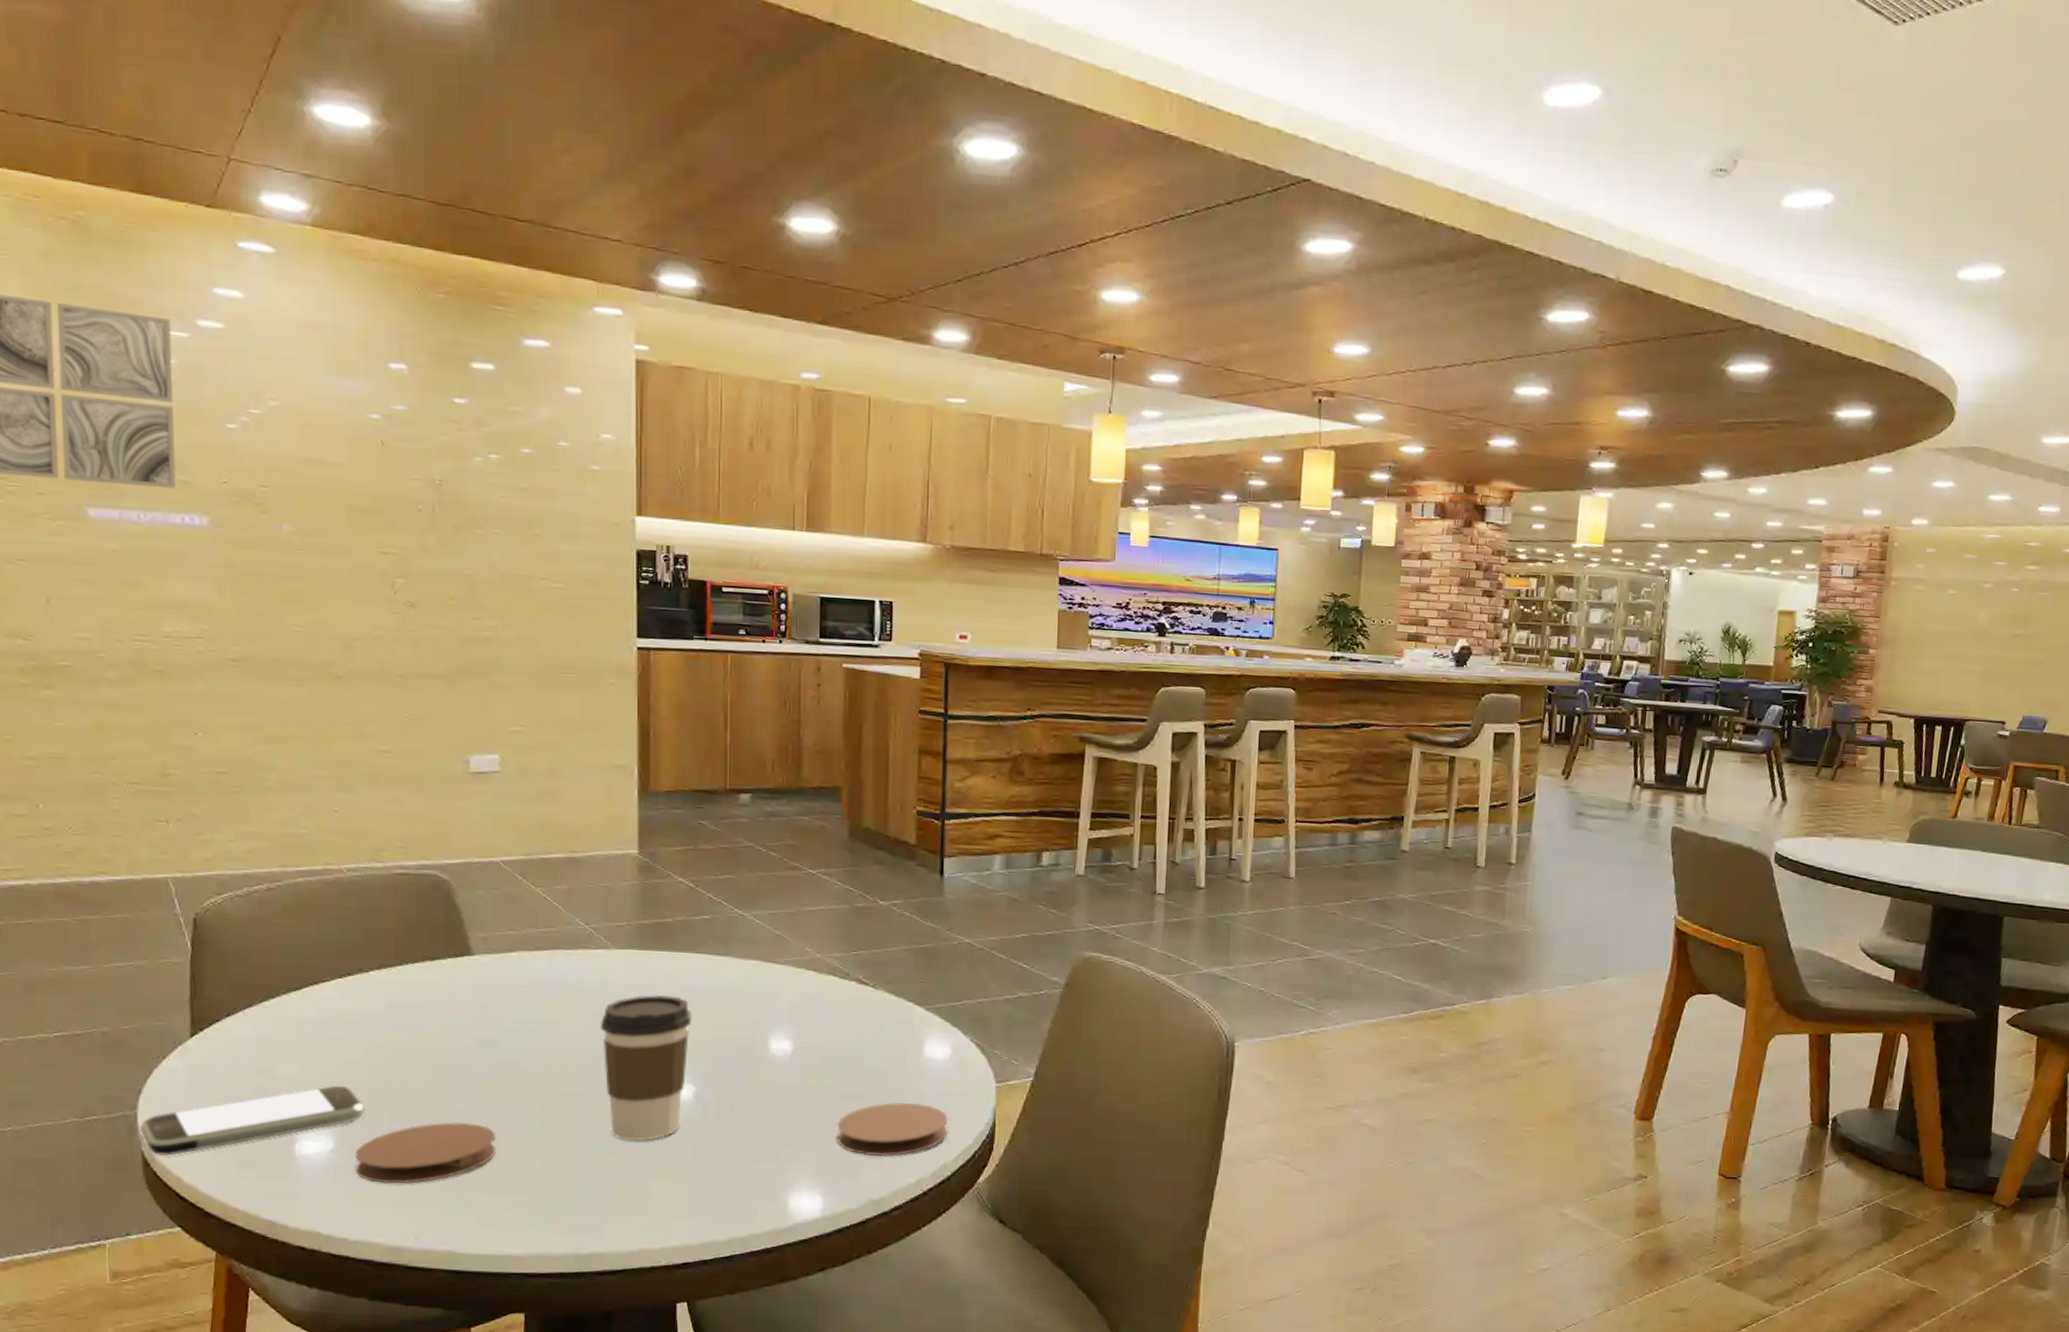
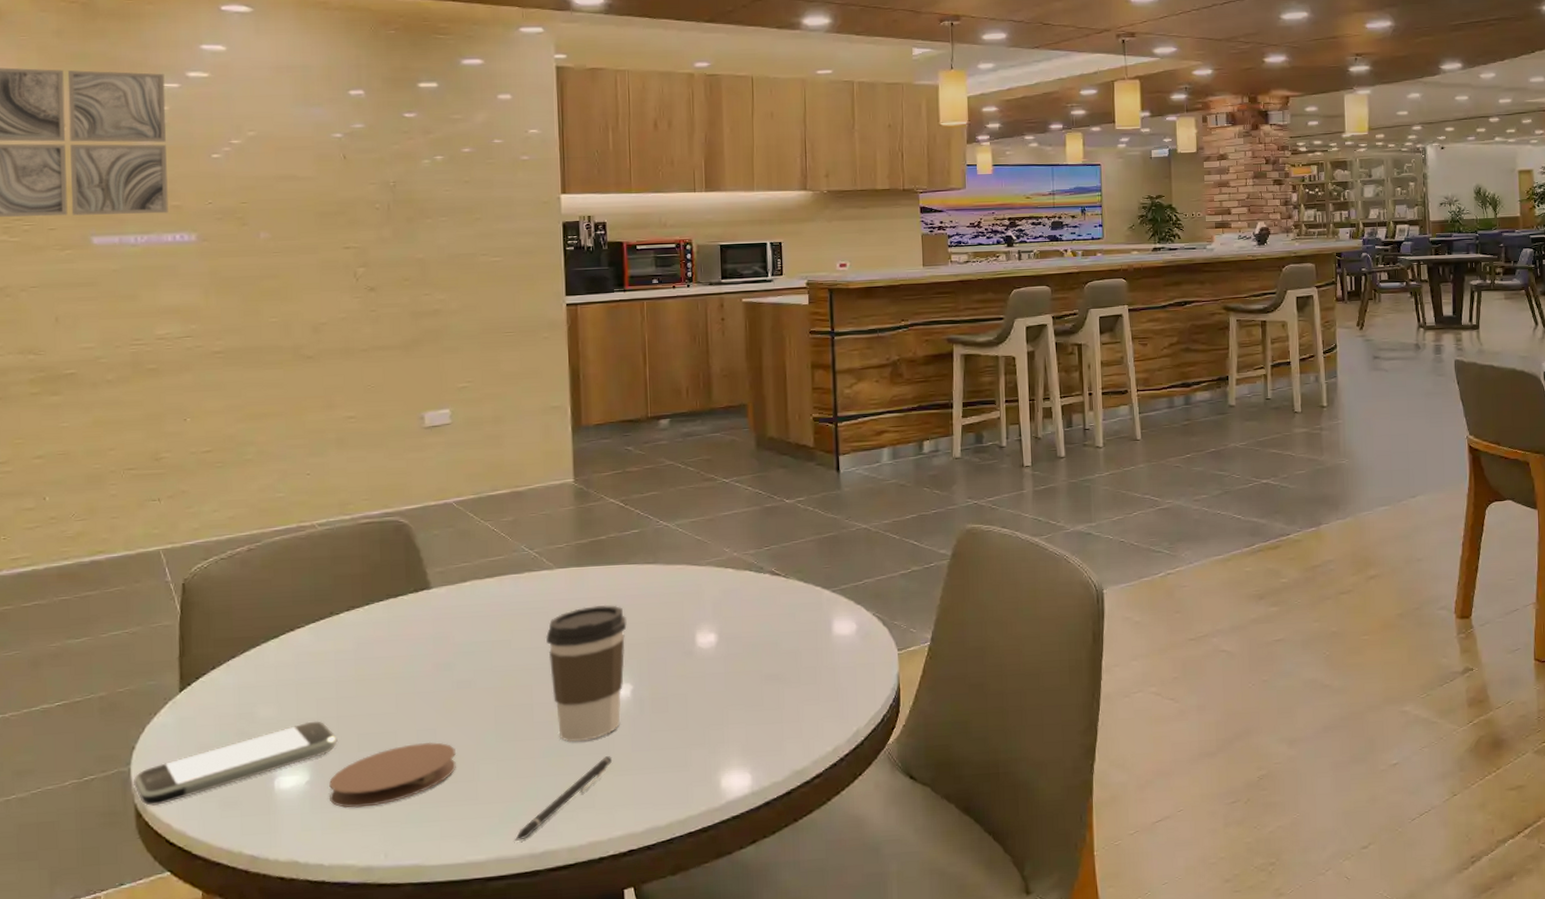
pen: none [559,1160,670,1240] -> present [515,756,613,842]
coaster: present [837,1102,948,1157] -> none [760,677,859,731]

